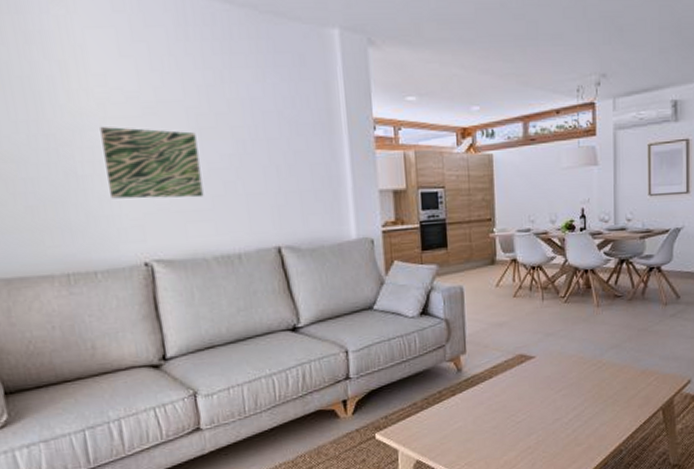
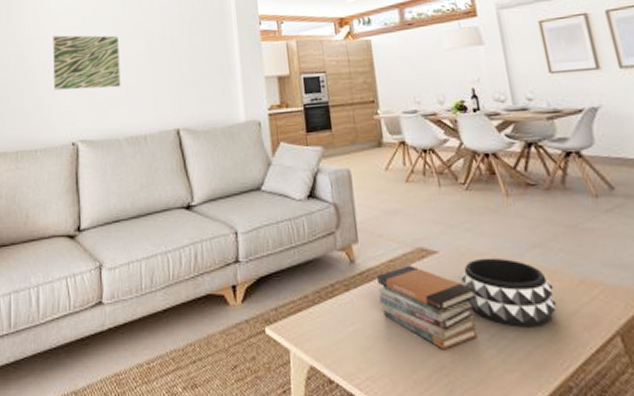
book stack: none [480,370,562,435] -> present [377,265,478,350]
decorative bowl: none [550,358,622,412] -> present [460,257,557,328]

